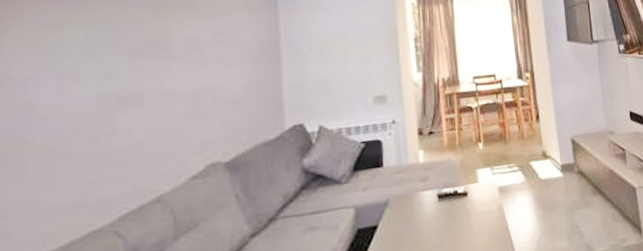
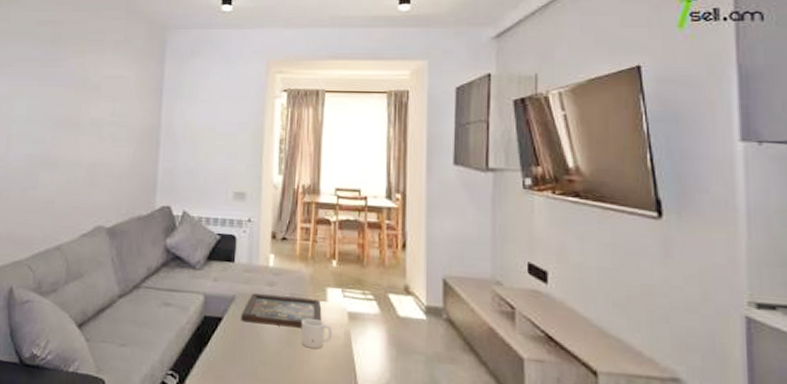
decorative tray: none [397,183,476,223] -> present [241,293,322,328]
mug: none [457,201,488,231] -> present [301,318,333,349]

